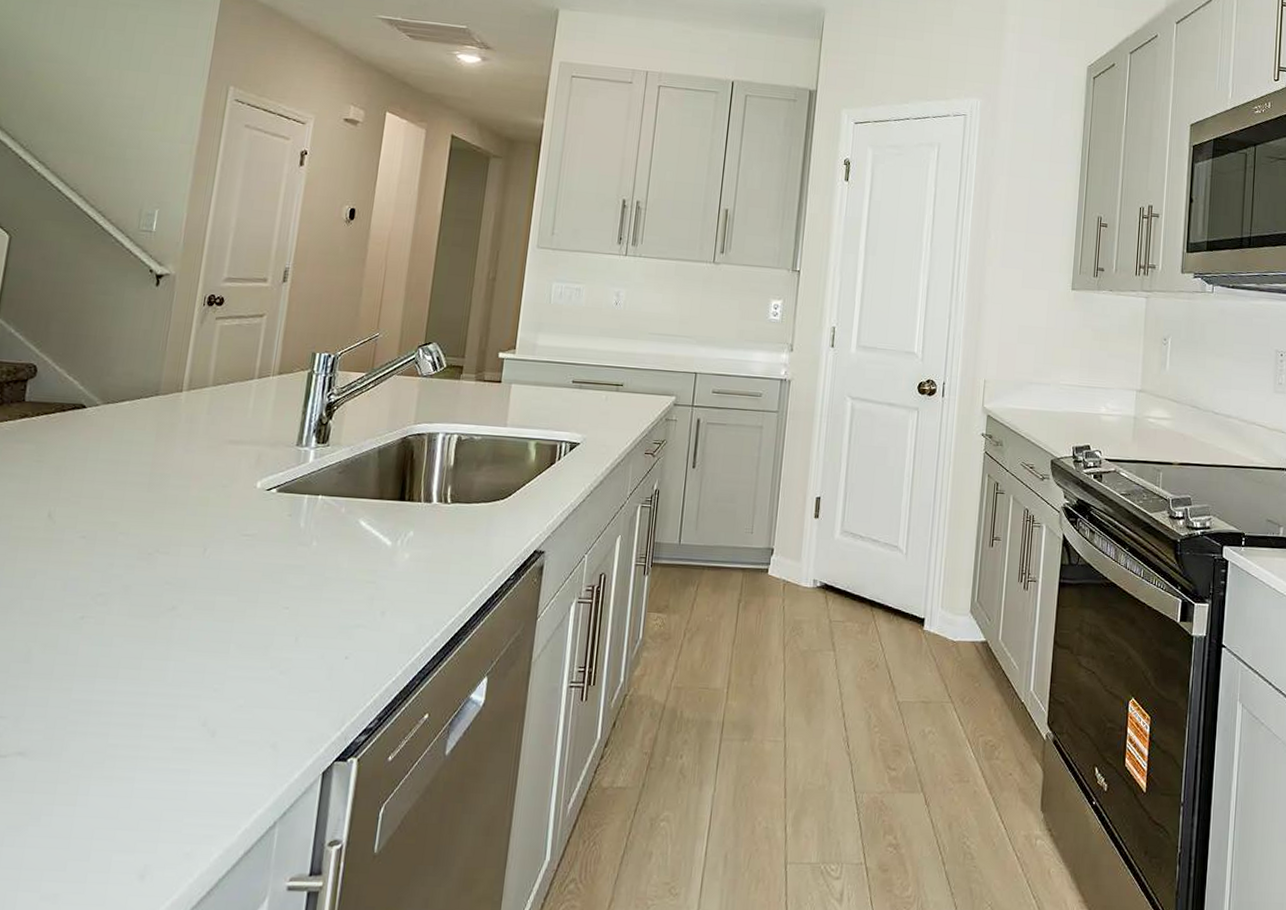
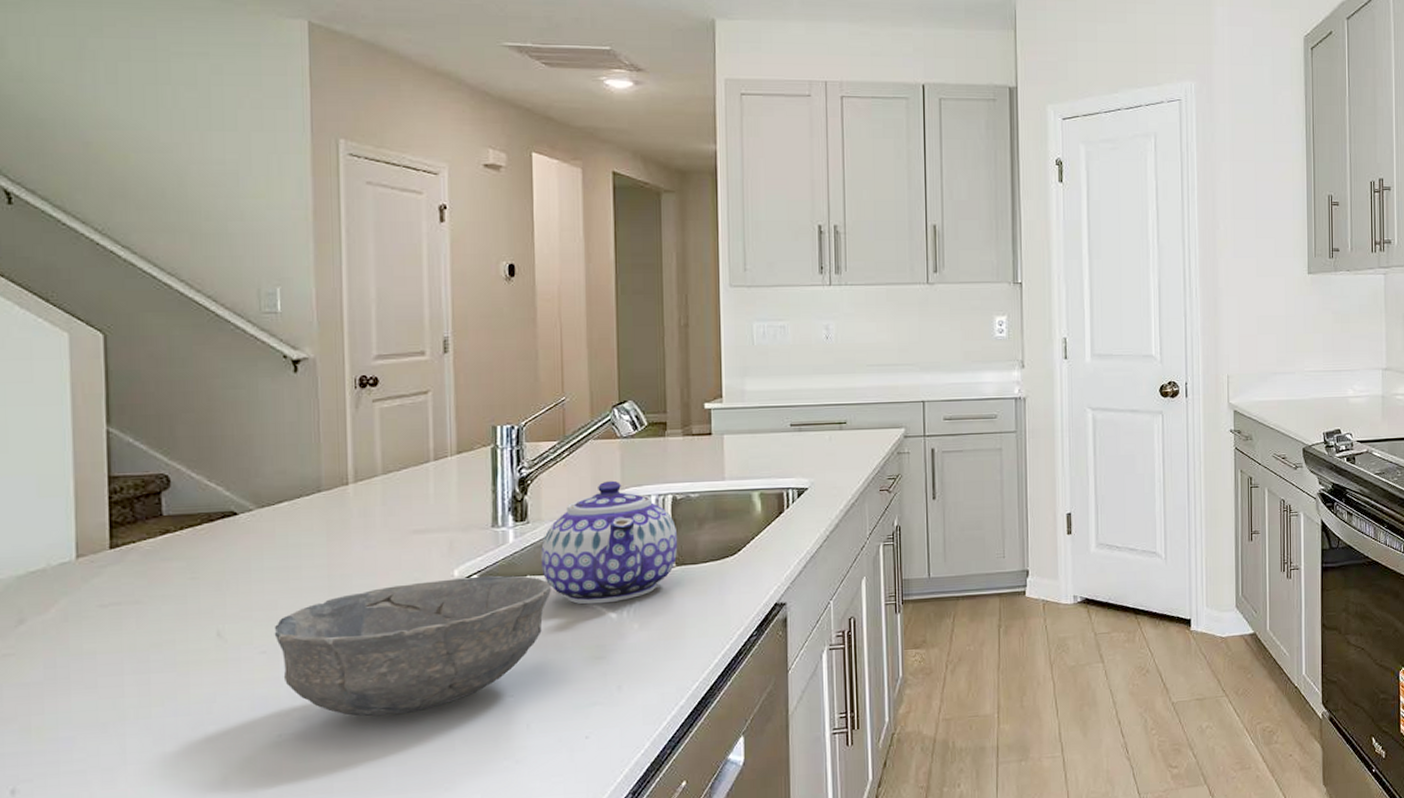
bowl: none [95,489,339,612] -> present [274,575,551,716]
teapot: none [333,415,457,531] -> present [541,480,678,605]

